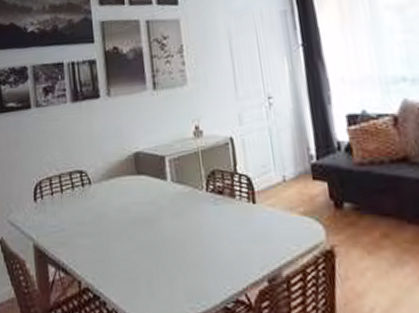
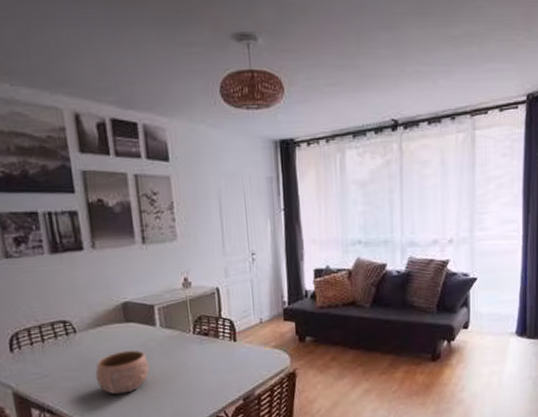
bowl: none [107,206,161,258] -> present [95,350,150,395]

